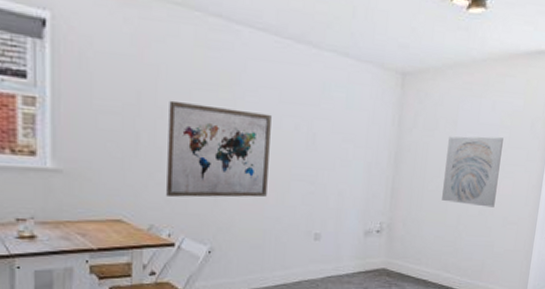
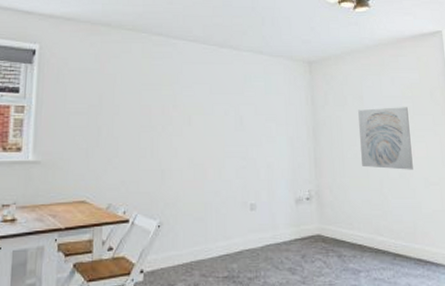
wall art: present [166,100,272,198] -> none [122,99,205,178]

